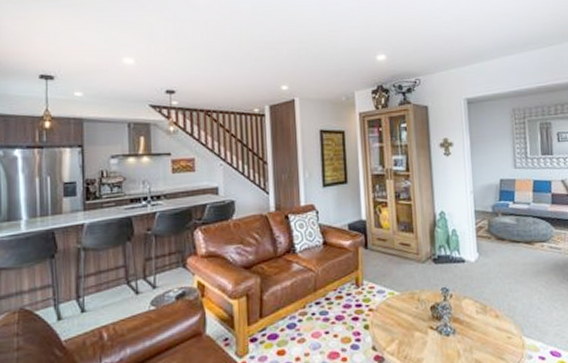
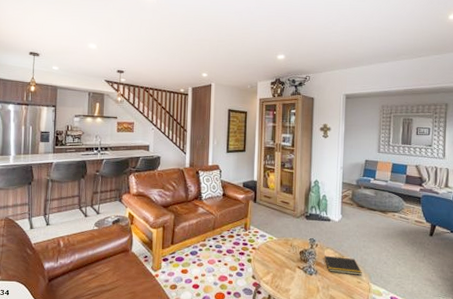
notepad: none [461,307,512,329] -> present [323,255,362,275]

